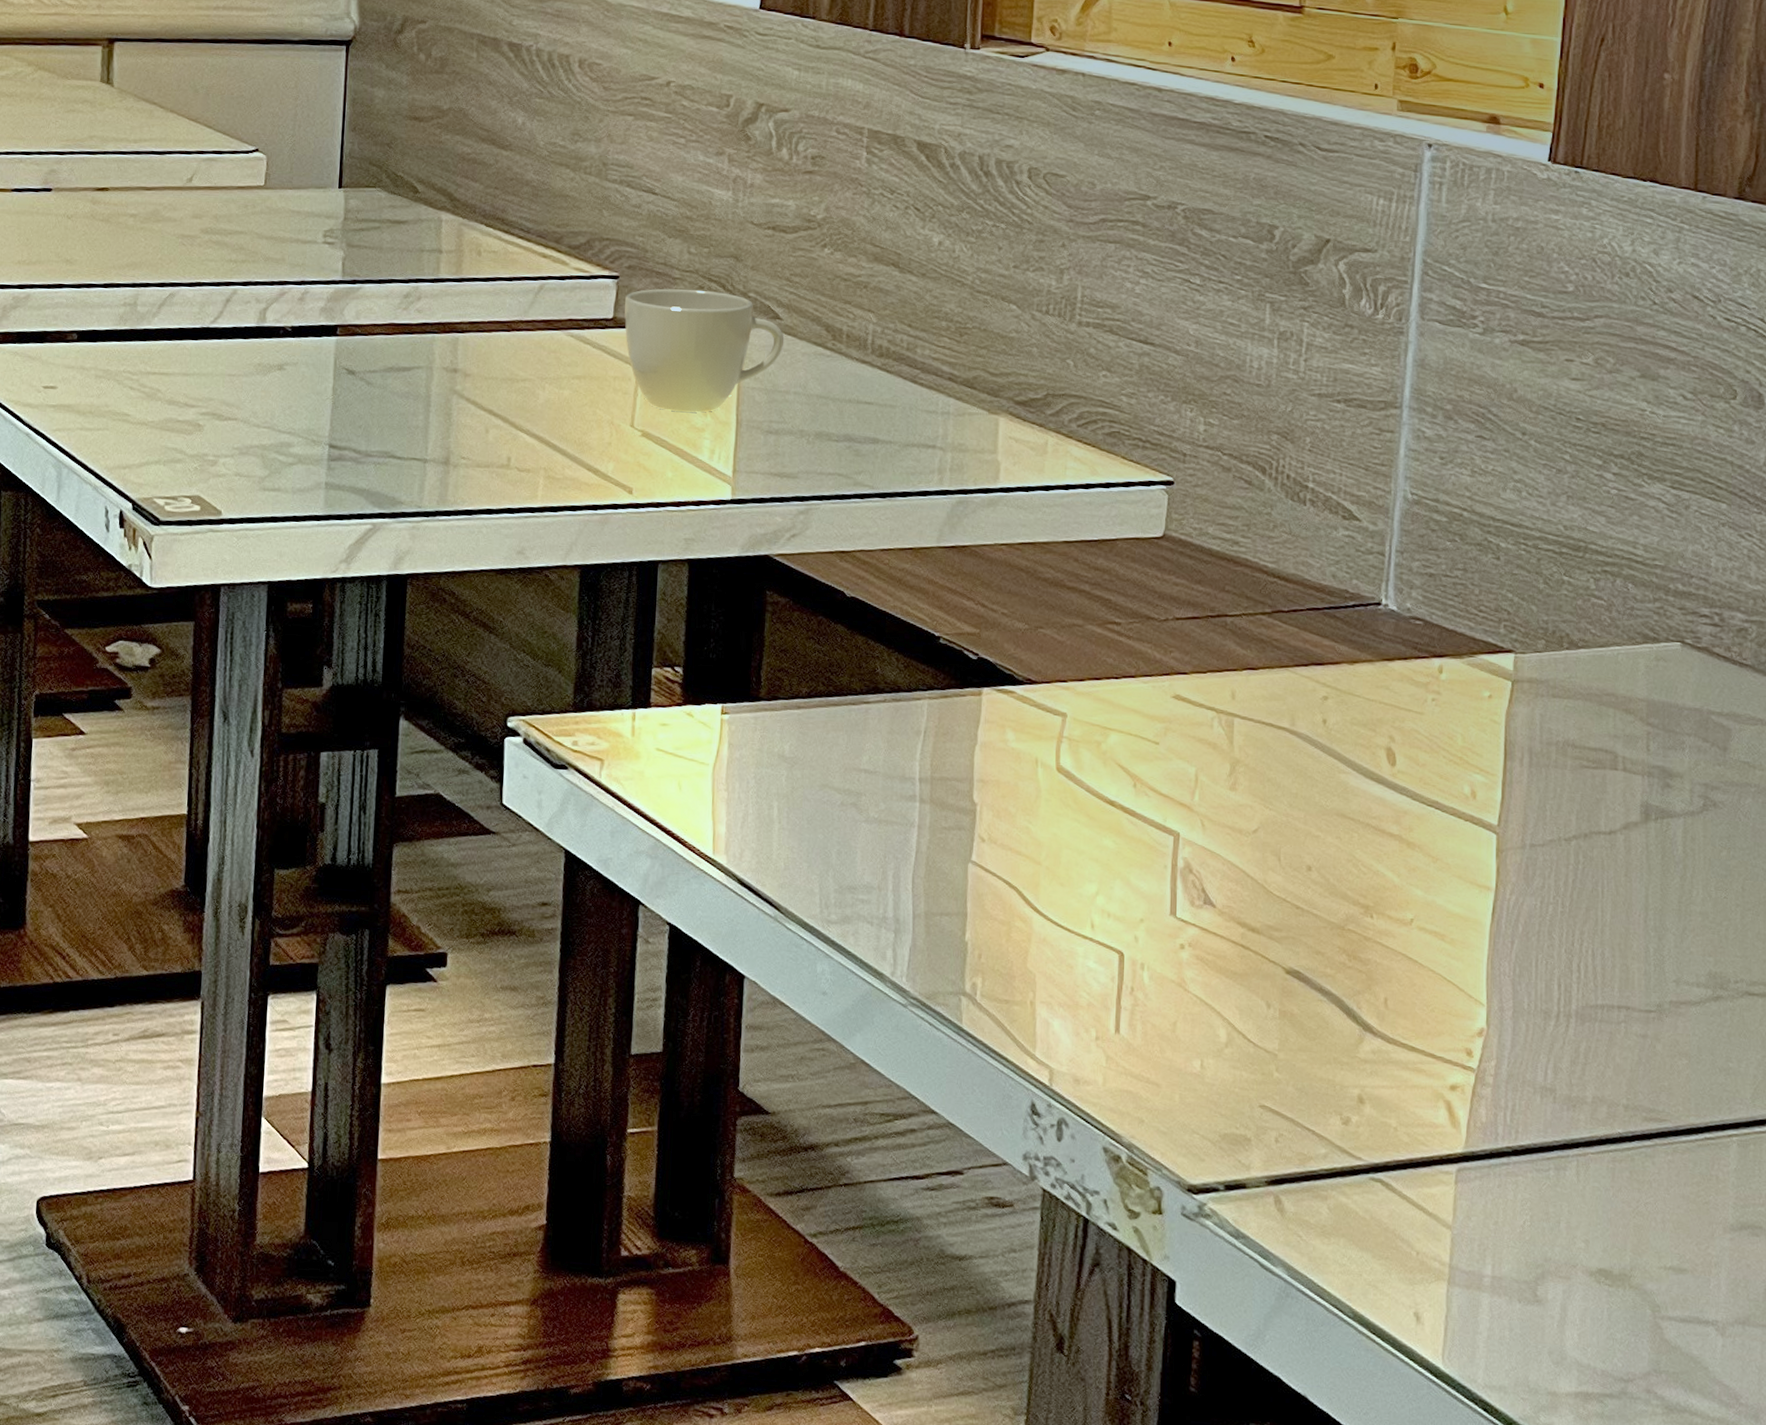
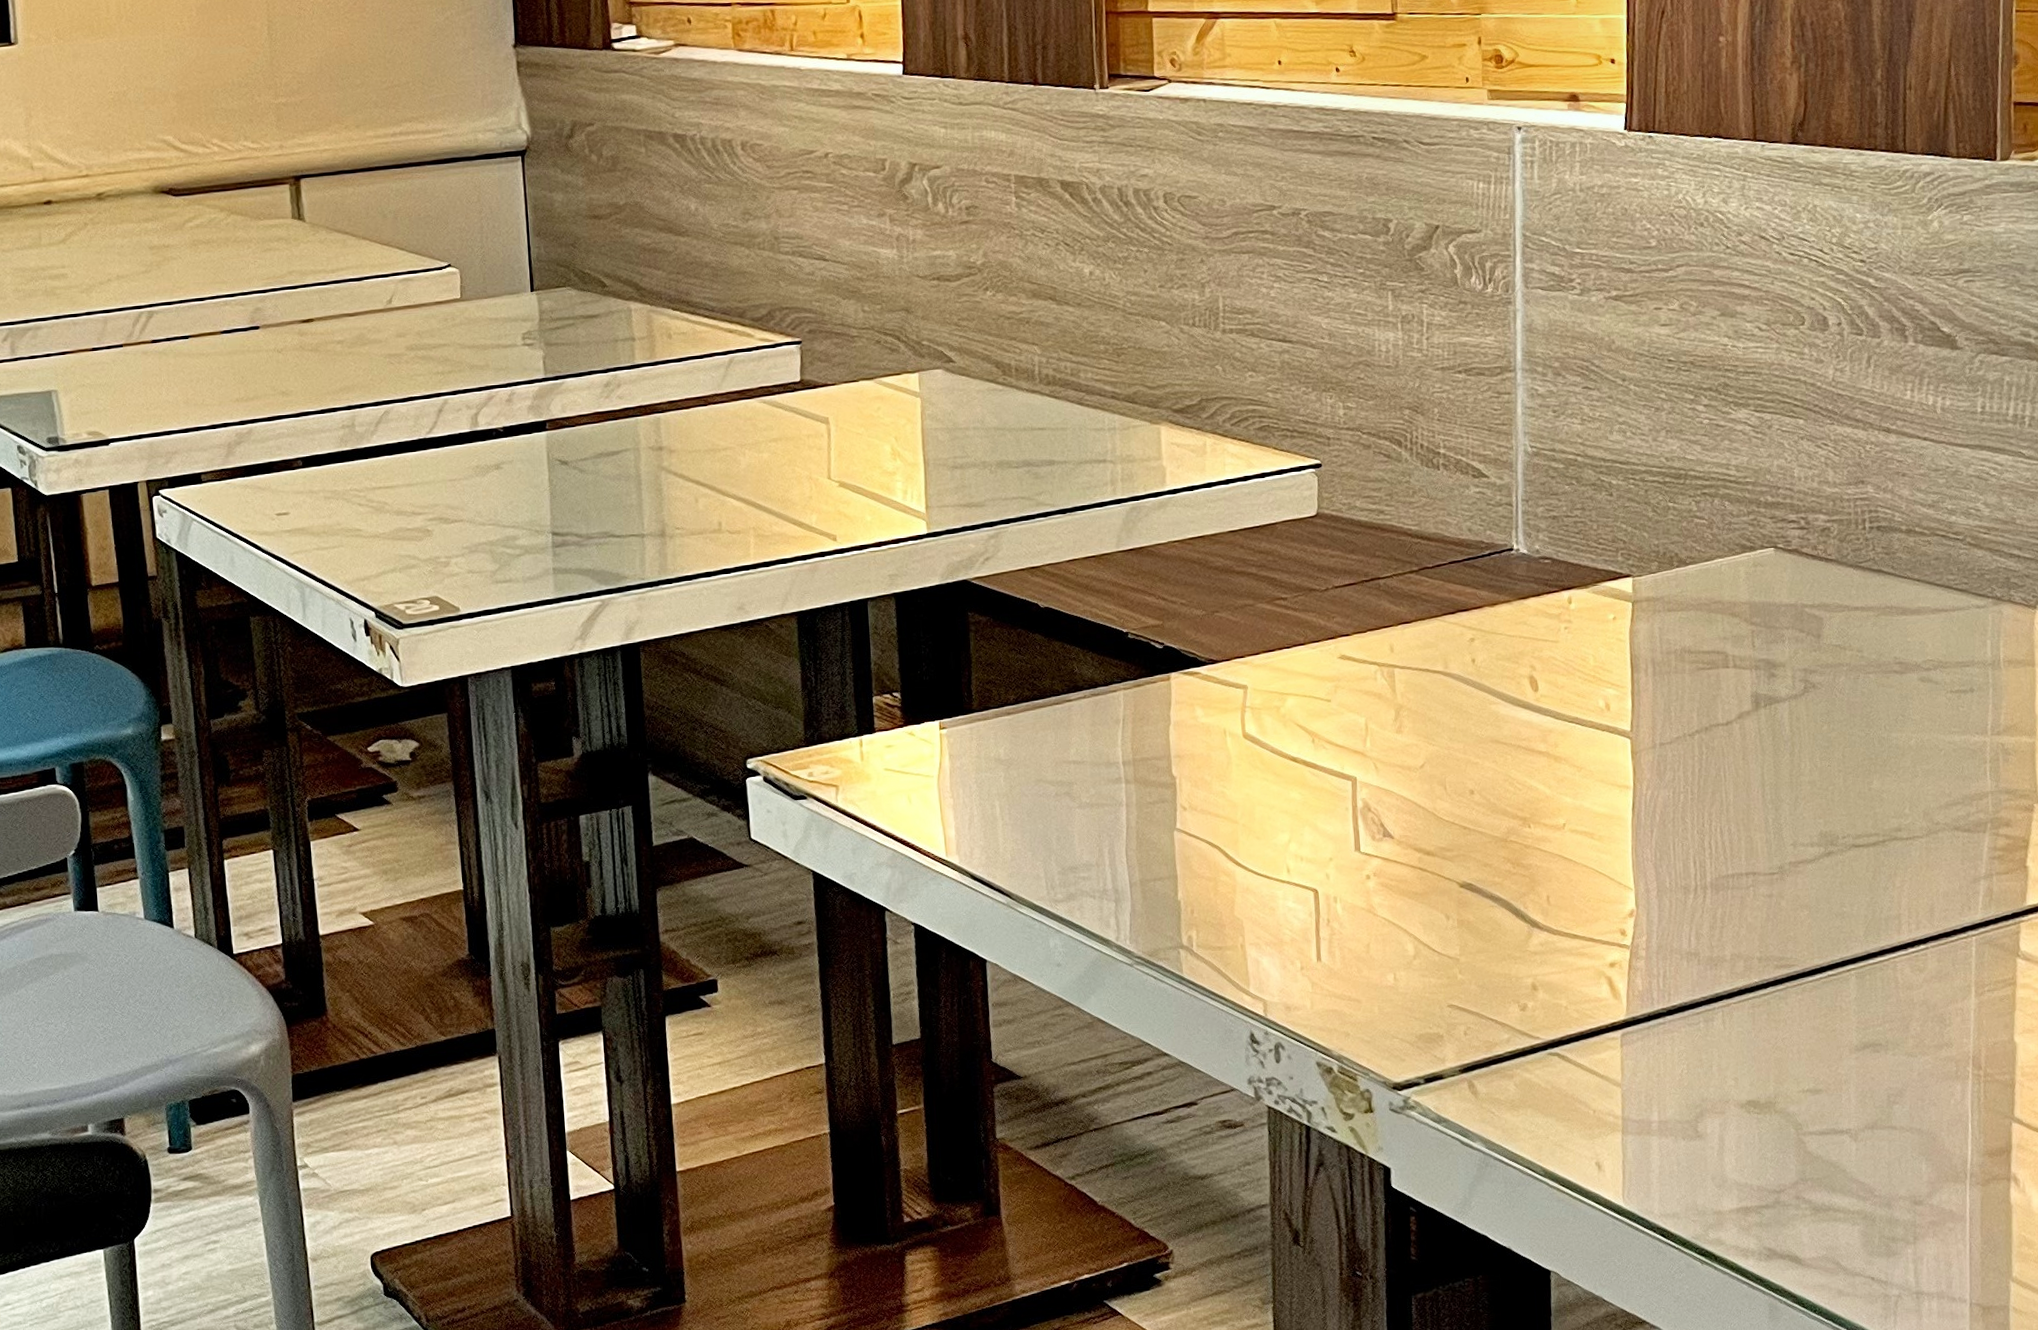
cup: present [624,288,784,413] -> none [809,344,960,460]

